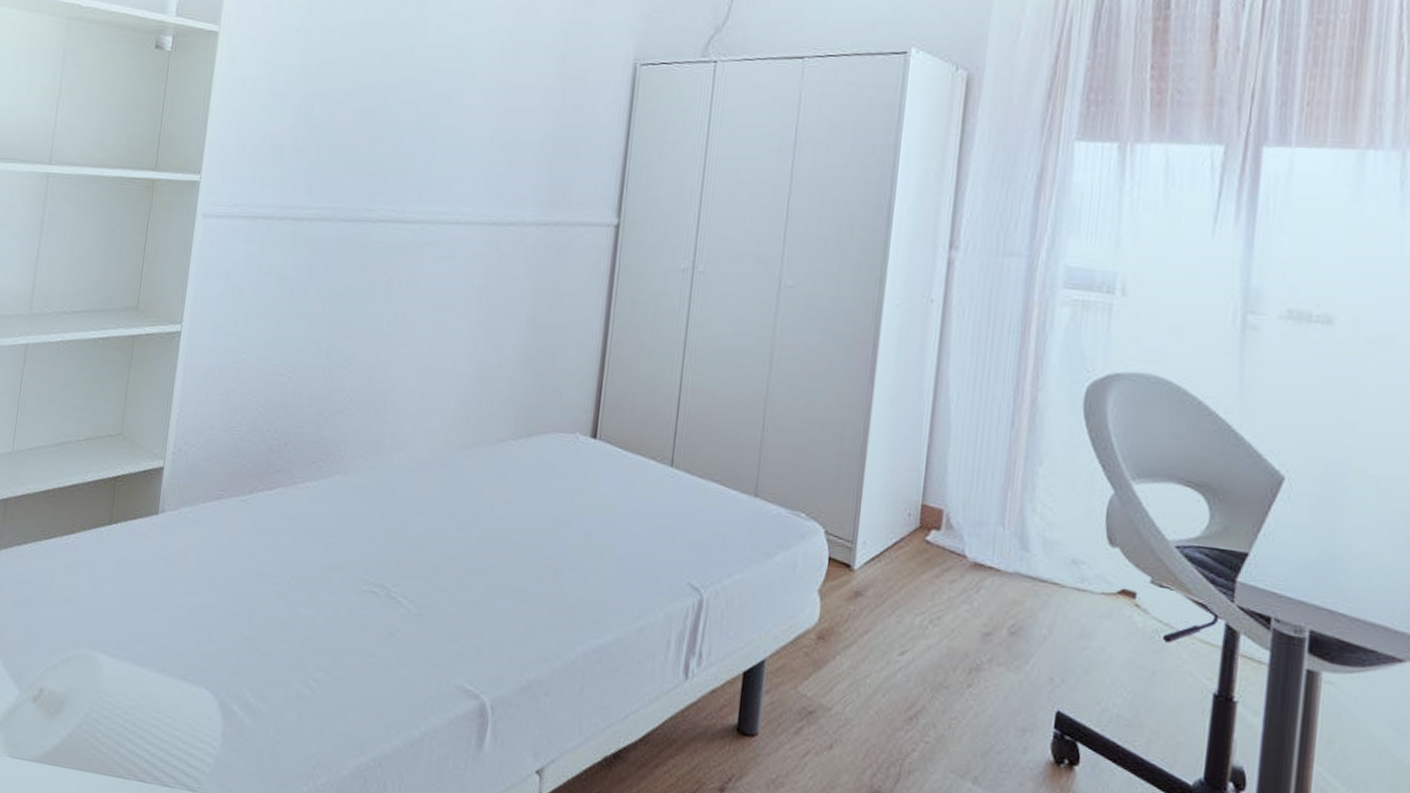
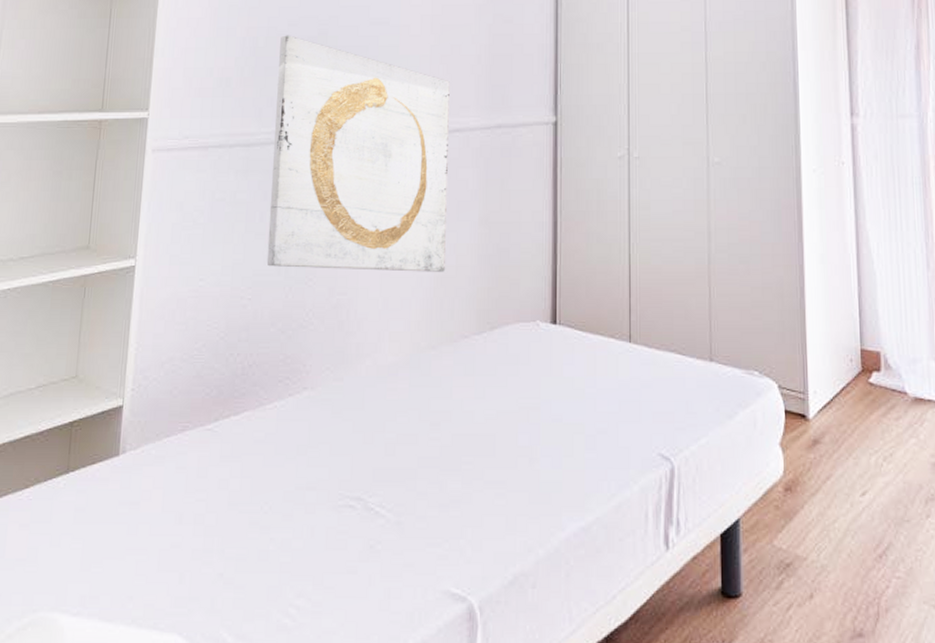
wall art: none [308,105,509,372] -> present [266,35,450,272]

